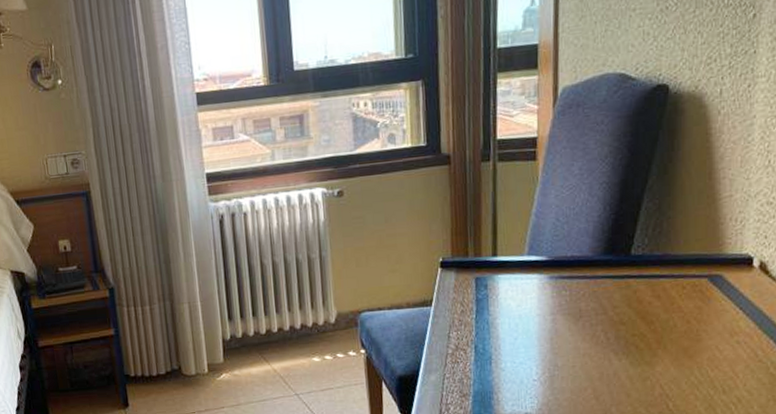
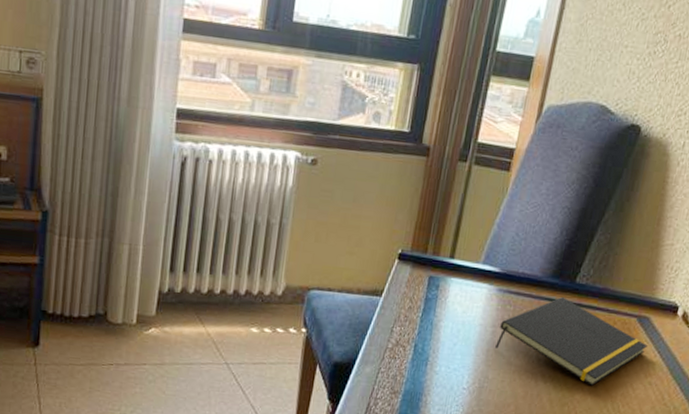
notepad: none [558,272,726,355] -> present [495,297,647,386]

